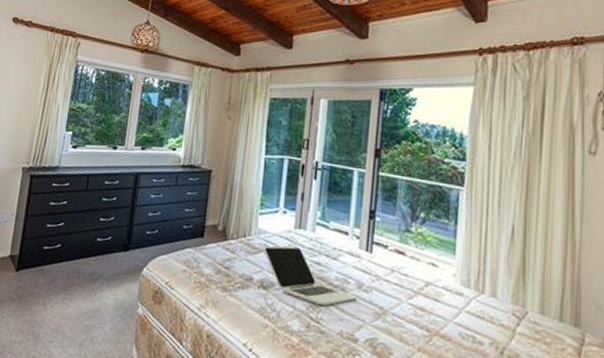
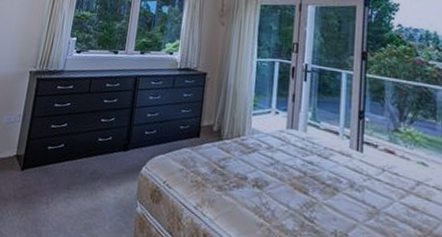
laptop: present [264,245,358,306] -> none [258,145,350,205]

